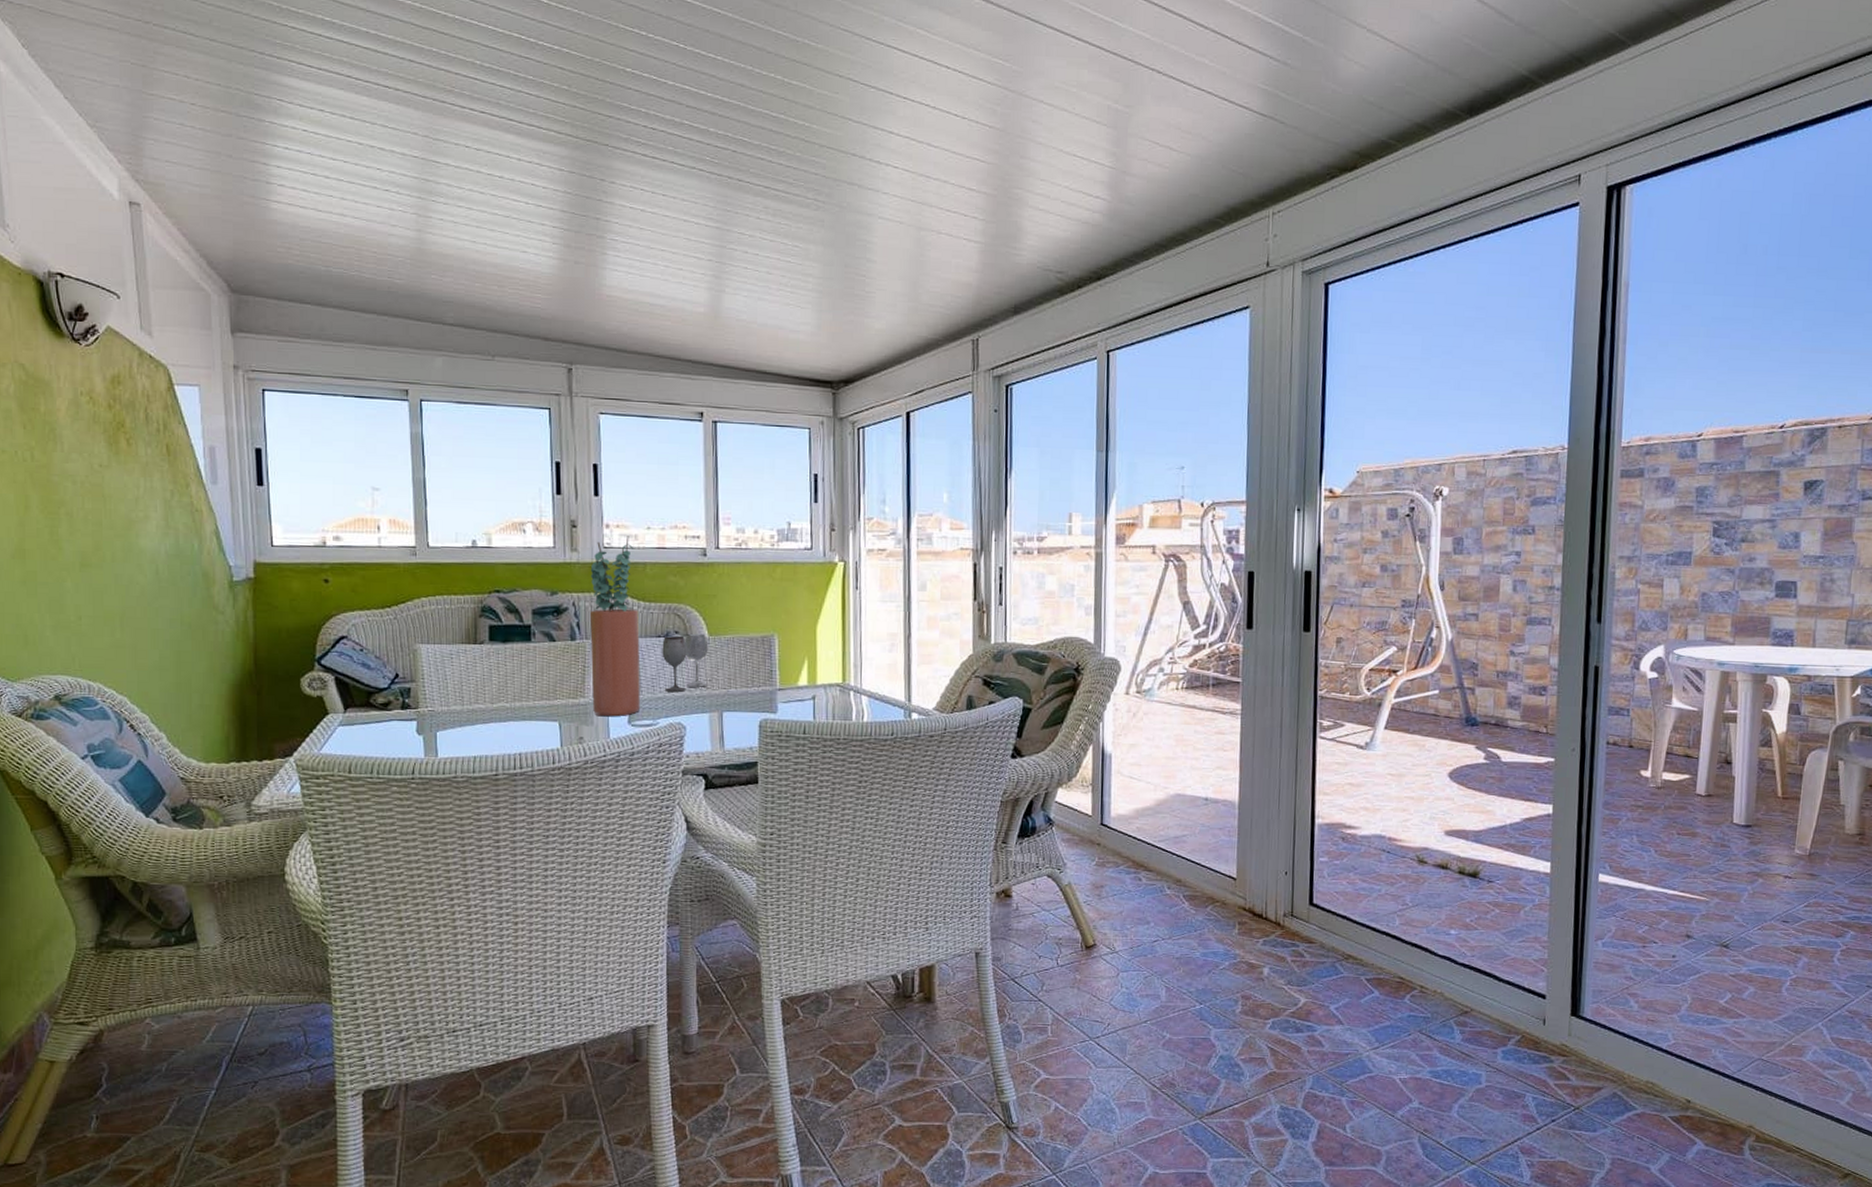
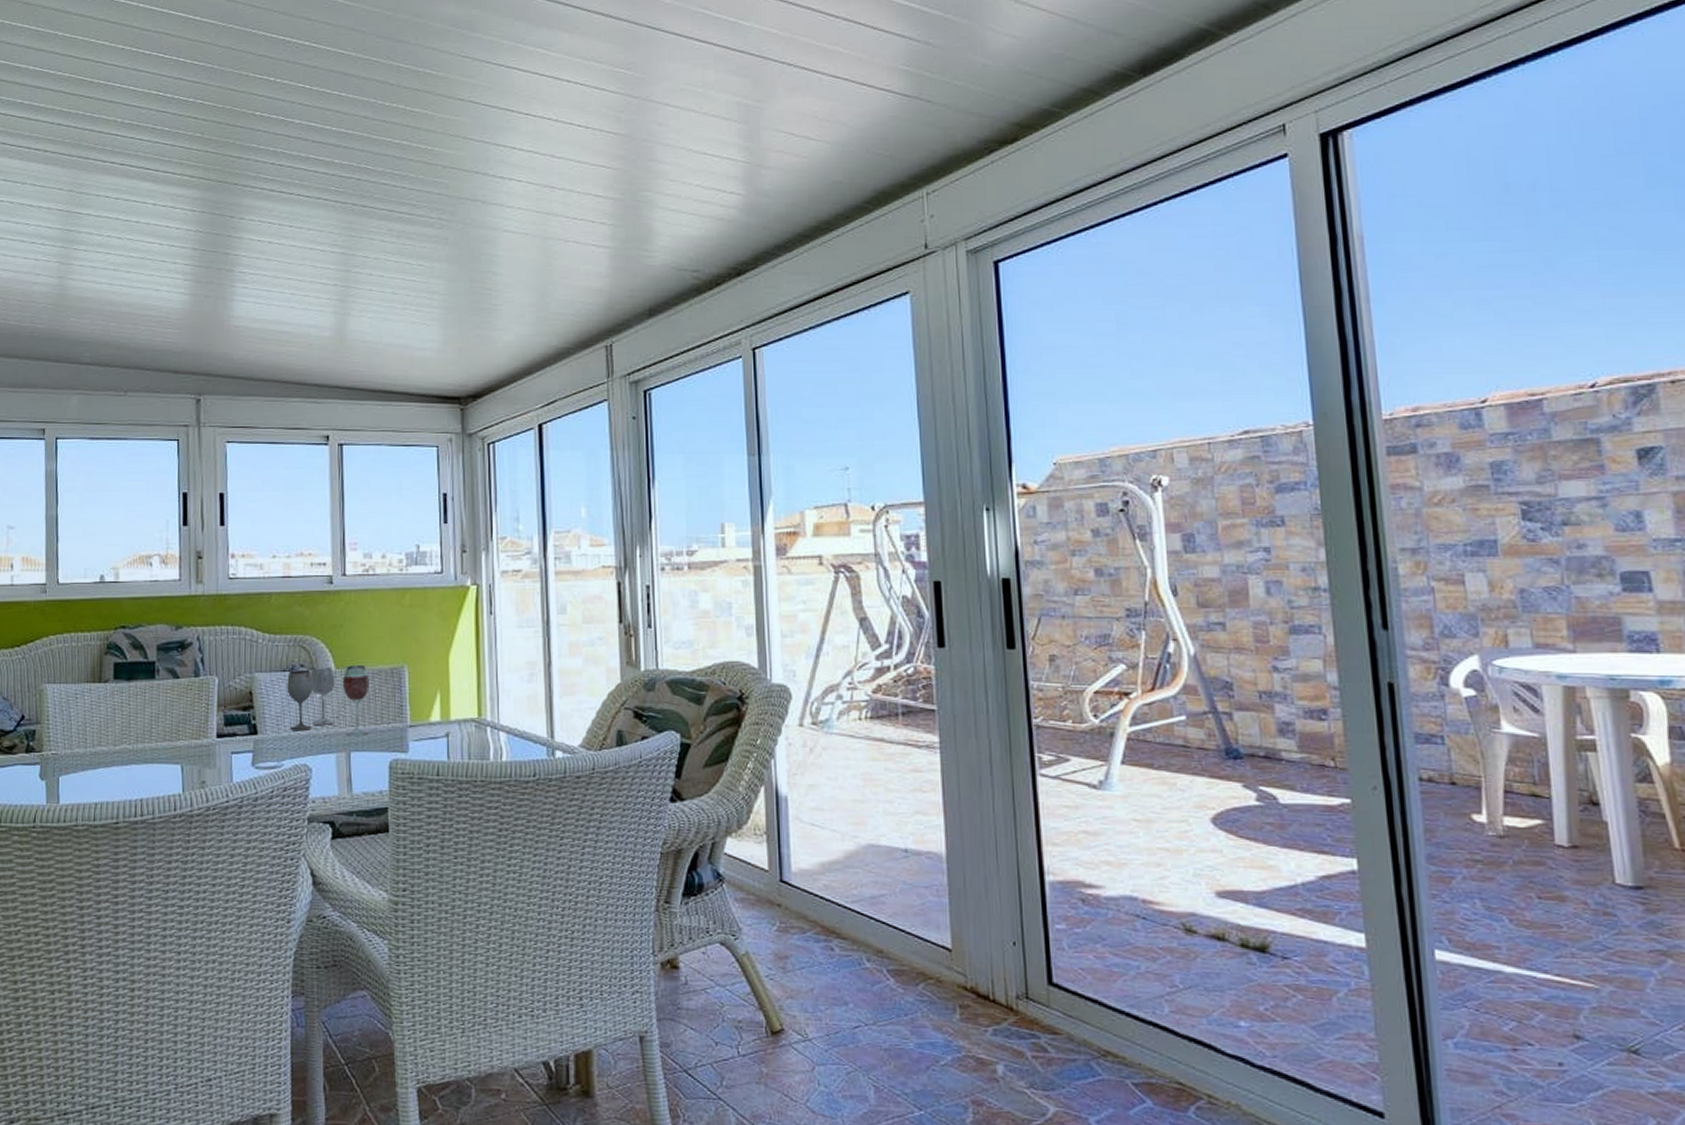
vase: present [589,536,641,717] -> none [214,565,265,759]
wineglass: none [715,633,742,699] -> present [342,665,370,737]

